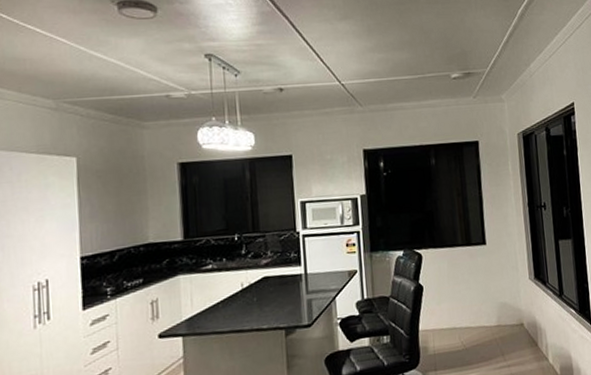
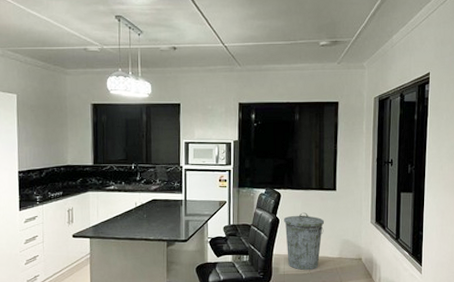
trash can: none [428,274,477,346] -> present [284,212,325,270]

